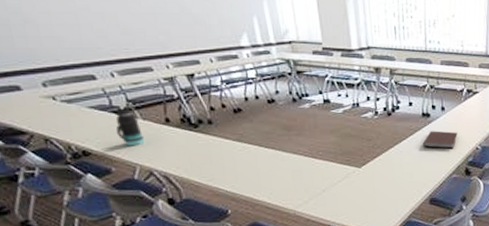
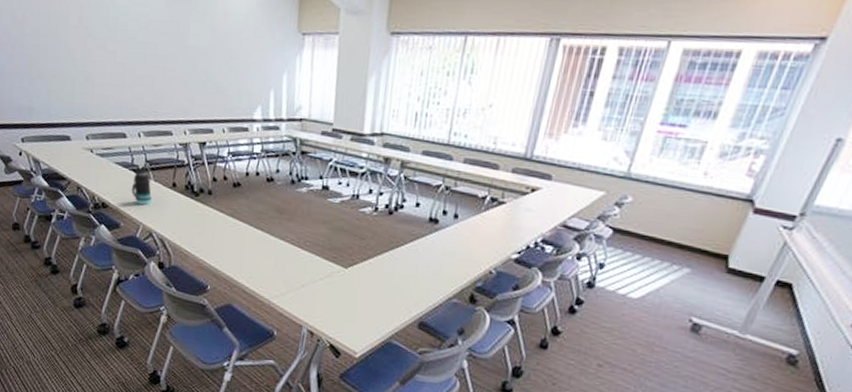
notebook: present [423,130,458,149] -> none [423,240,469,267]

